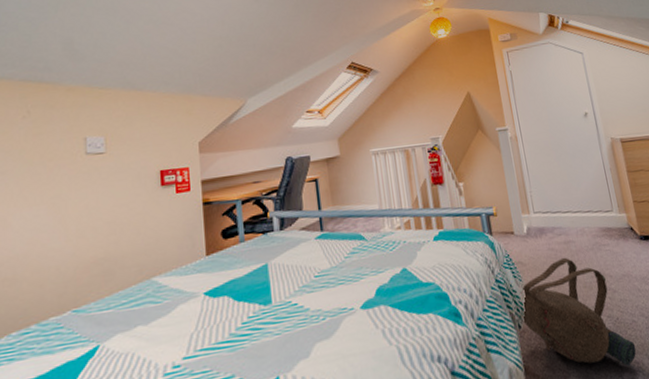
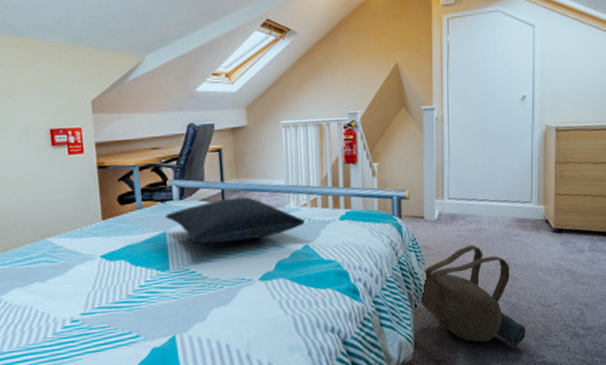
pillow: none [266,223,401,274] -> present [164,196,305,244]

